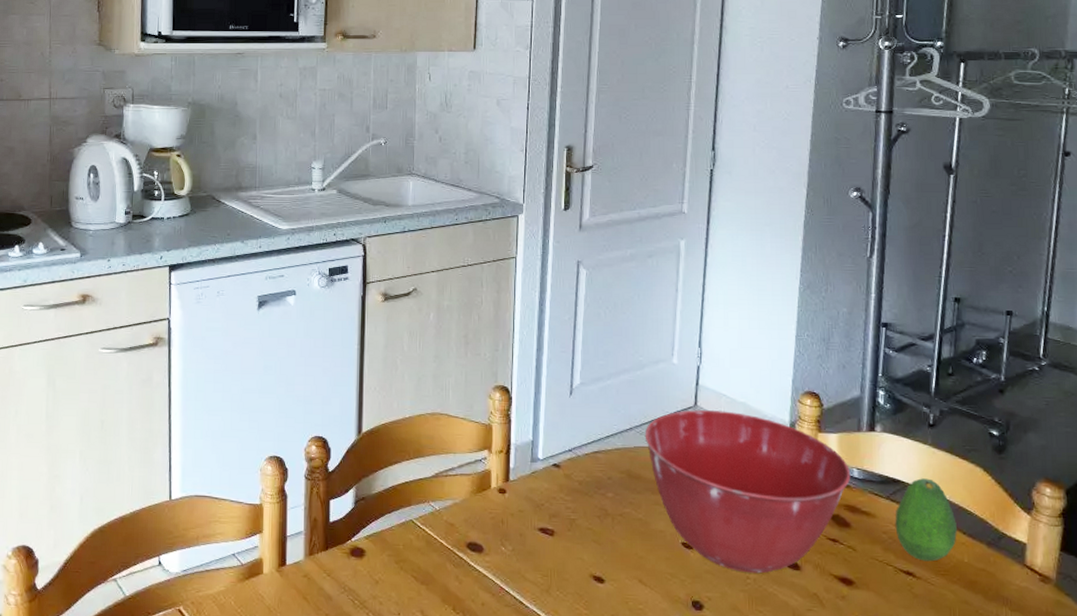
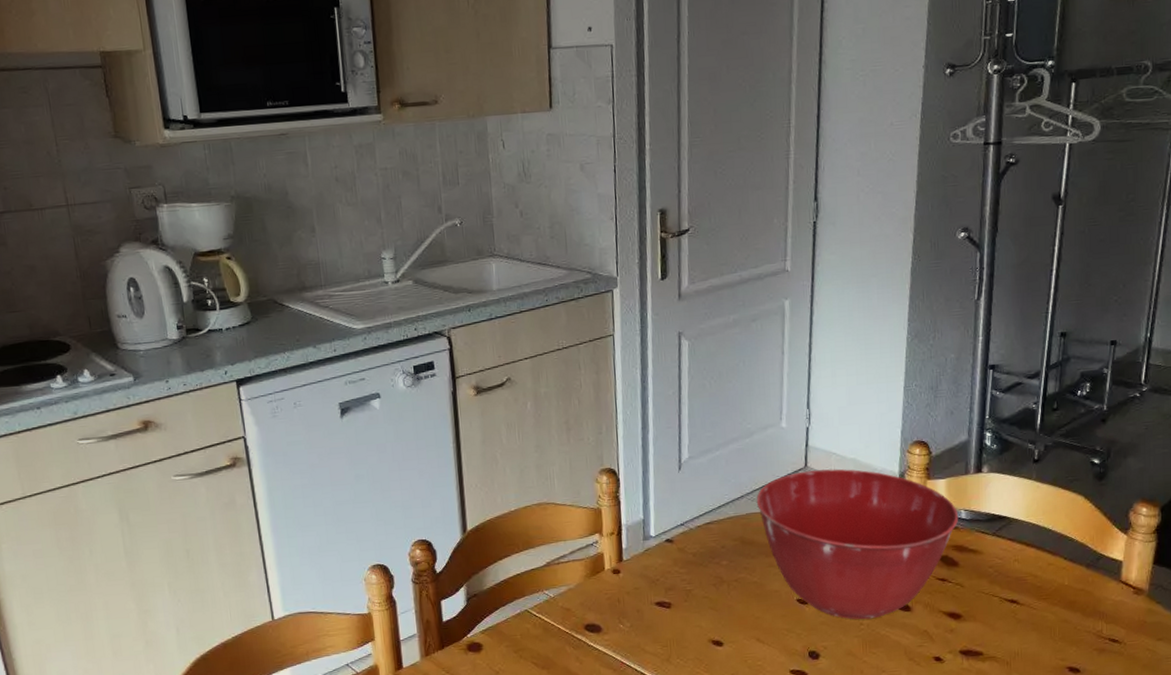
fruit: present [895,478,958,562] -> none [1000,511,1060,589]

